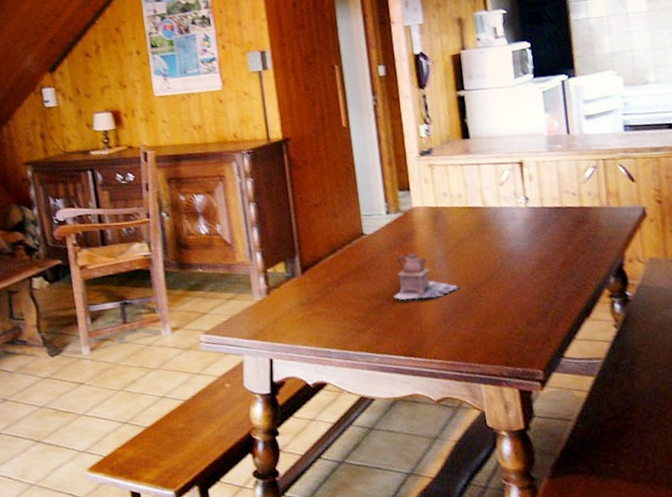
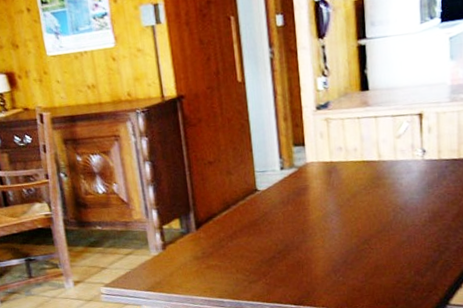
teapot: present [393,251,461,300] -> none [285,206,352,253]

